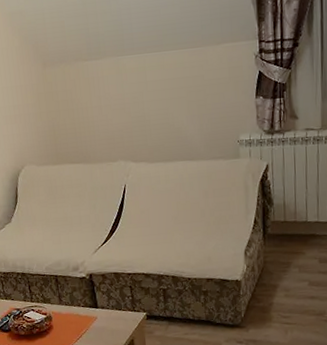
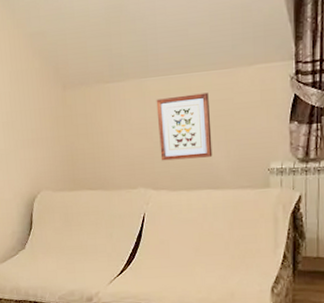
wall art: none [132,70,187,135] -> present [156,92,213,161]

